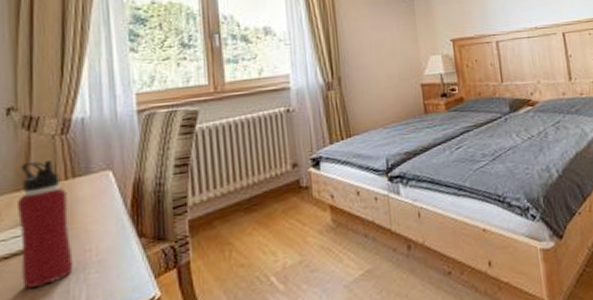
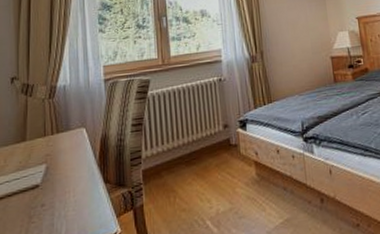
water bottle: present [18,160,74,288] -> none [18,119,57,221]

